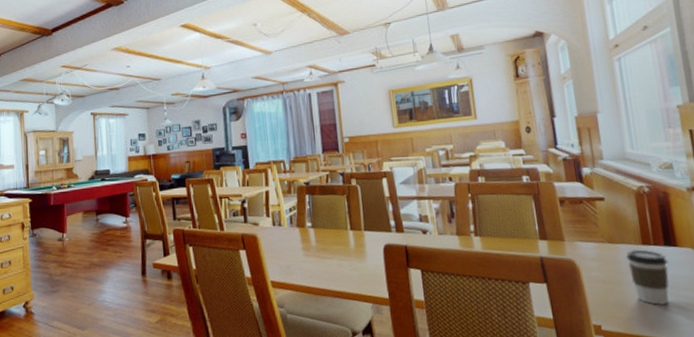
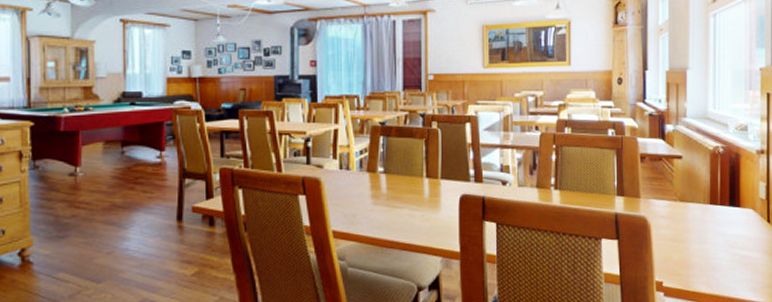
coffee cup: present [626,249,669,305] -> none [694,208,730,263]

